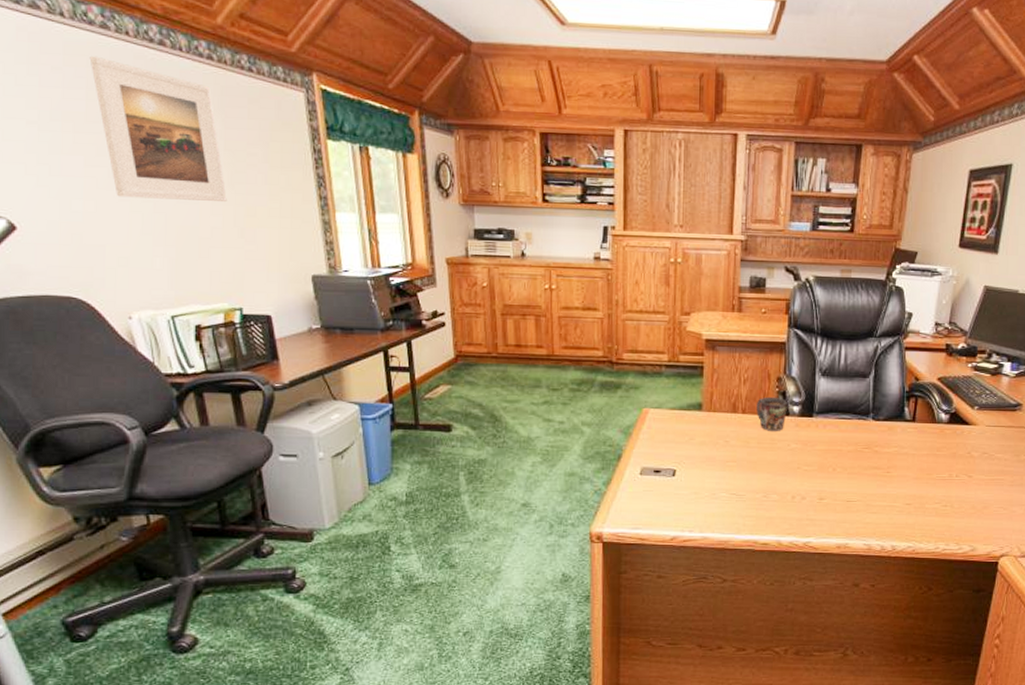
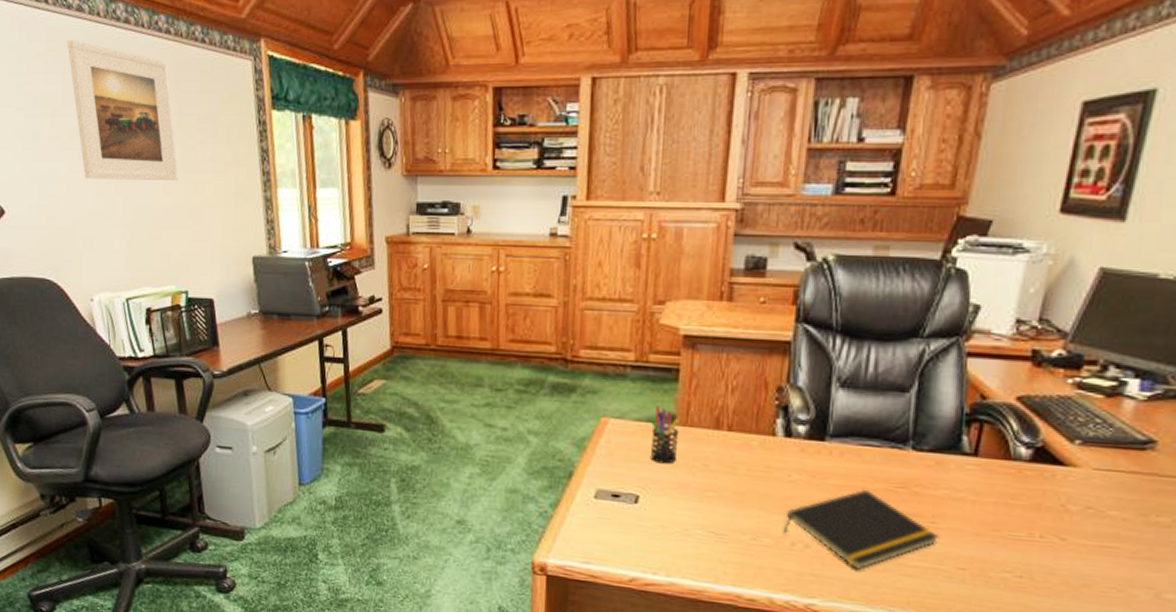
pen holder: none [682,396,705,443] -> present [649,405,680,464]
mug: present [757,396,787,431] -> none [747,411,790,457]
notepad: none [787,451,893,512] -> present [784,489,940,570]

